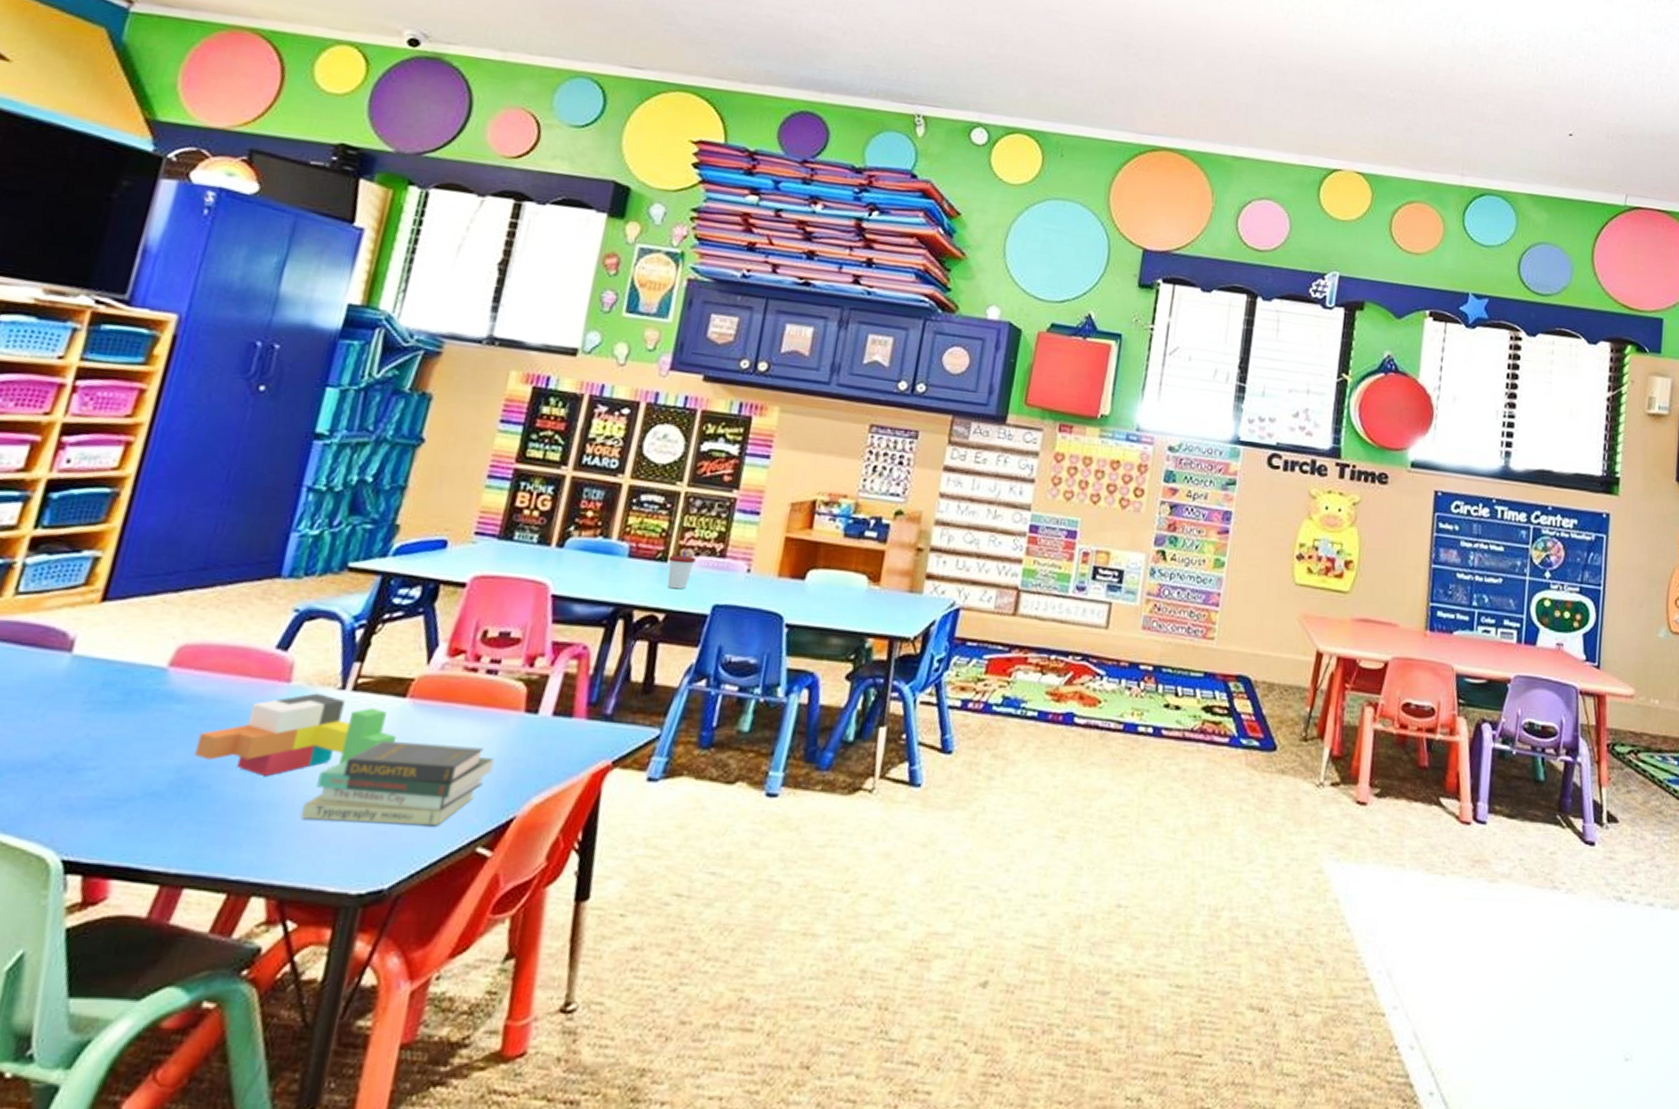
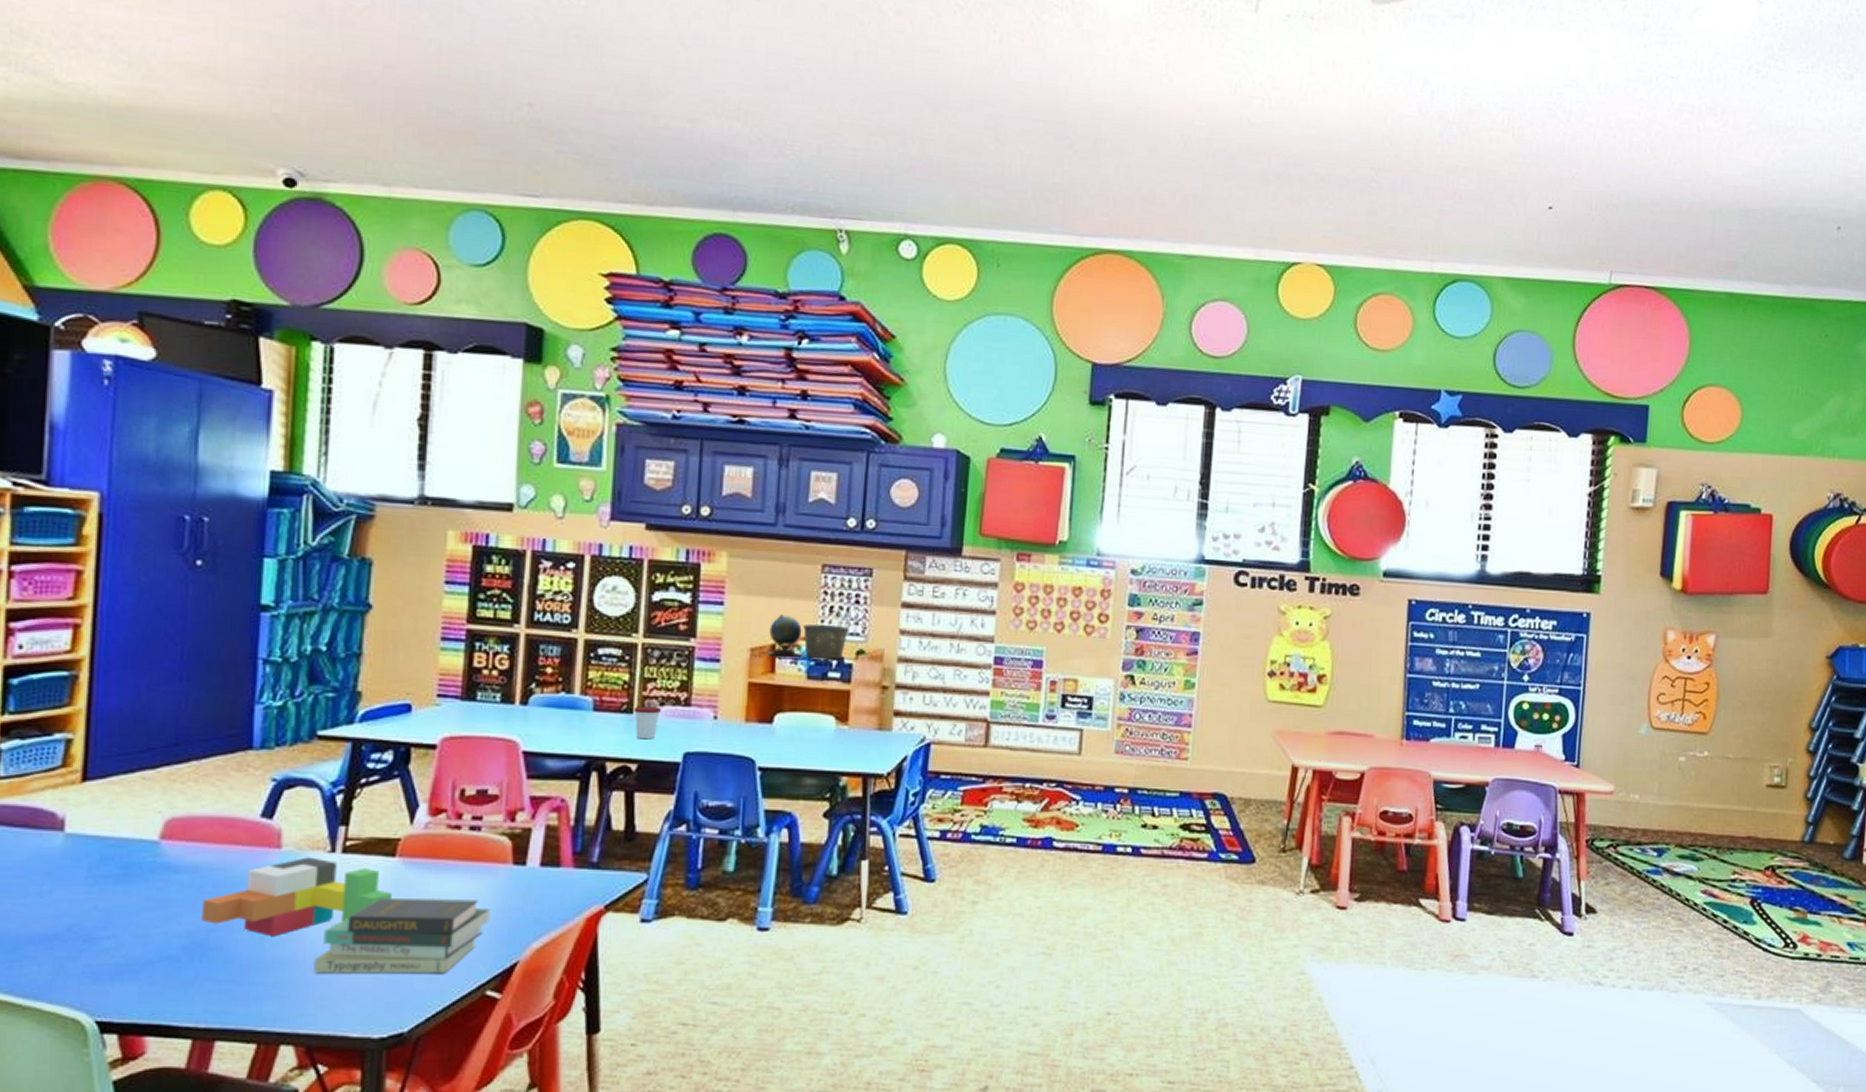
globe: none [802,471,844,515] -> present [762,614,804,657]
basket: none [844,482,890,519] -> present [803,624,849,660]

